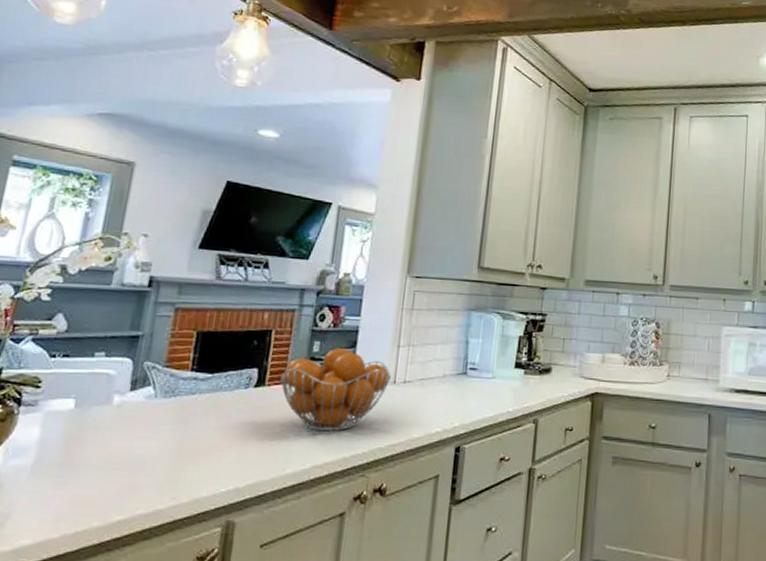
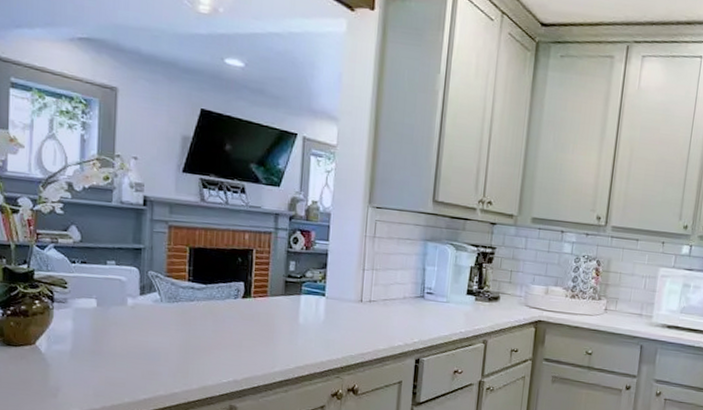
fruit basket: present [280,347,392,432] -> none [263,268,359,339]

